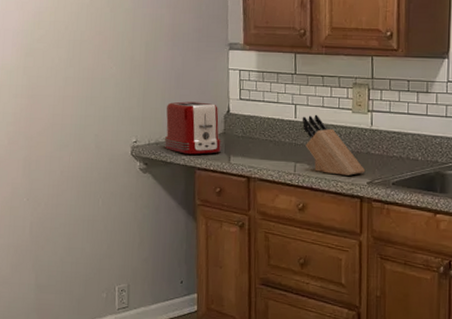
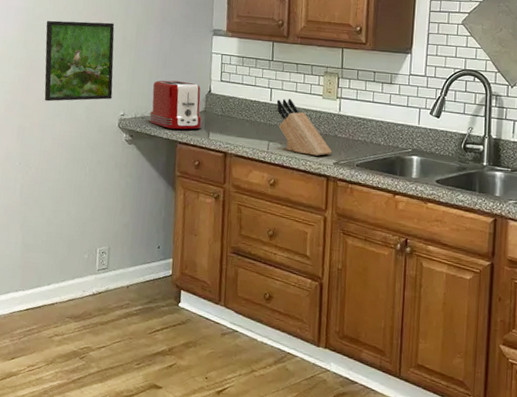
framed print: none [46,42,123,131] -> present [44,20,115,102]

